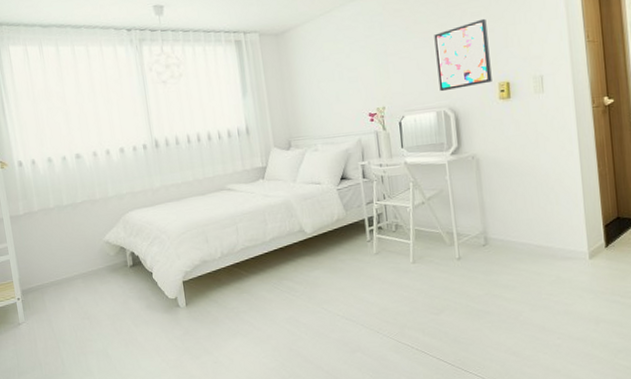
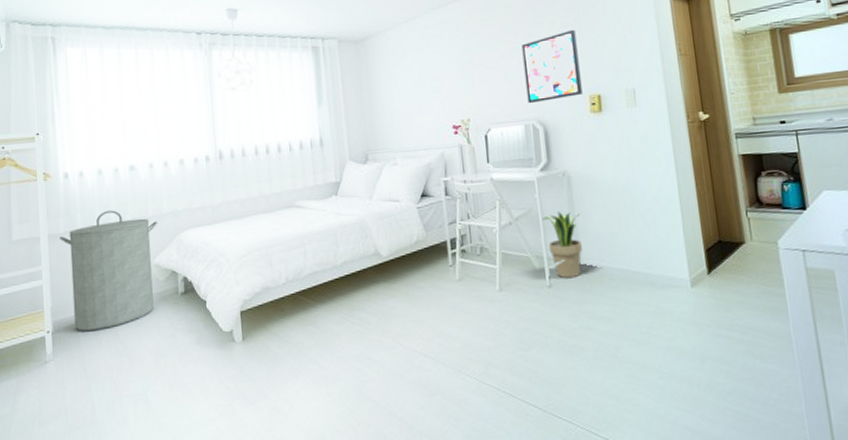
laundry hamper: none [20,194,107,299] -> present [59,210,157,332]
potted plant: none [452,191,489,252] -> present [542,211,582,279]

